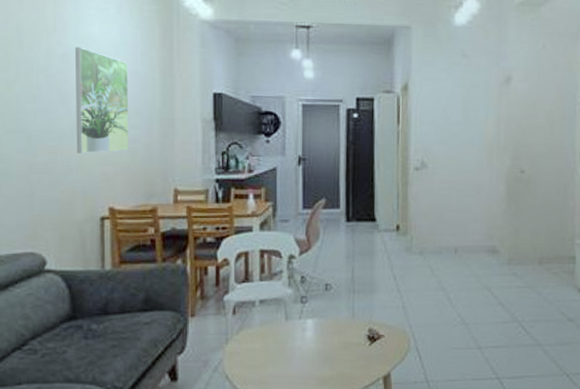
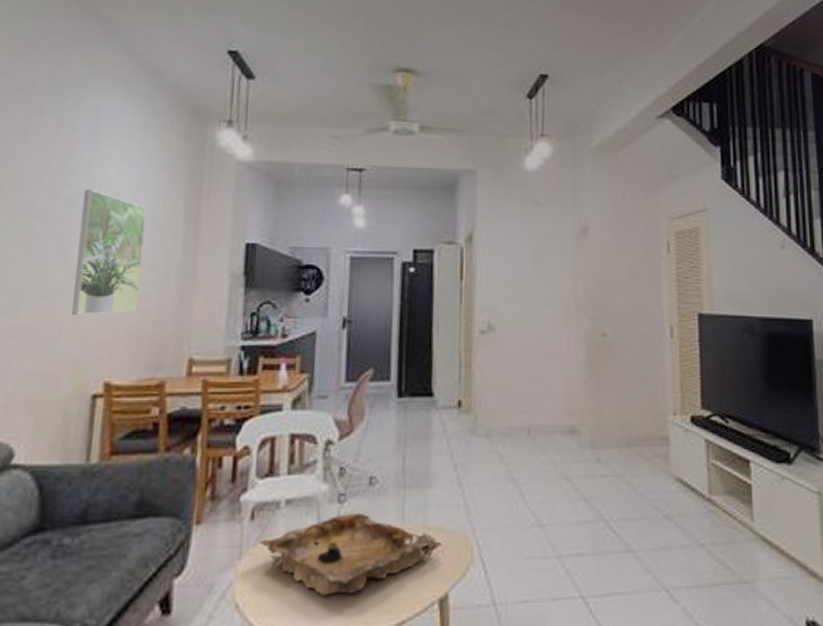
decorative tray: none [240,311,378,373] -> present [258,512,434,598]

